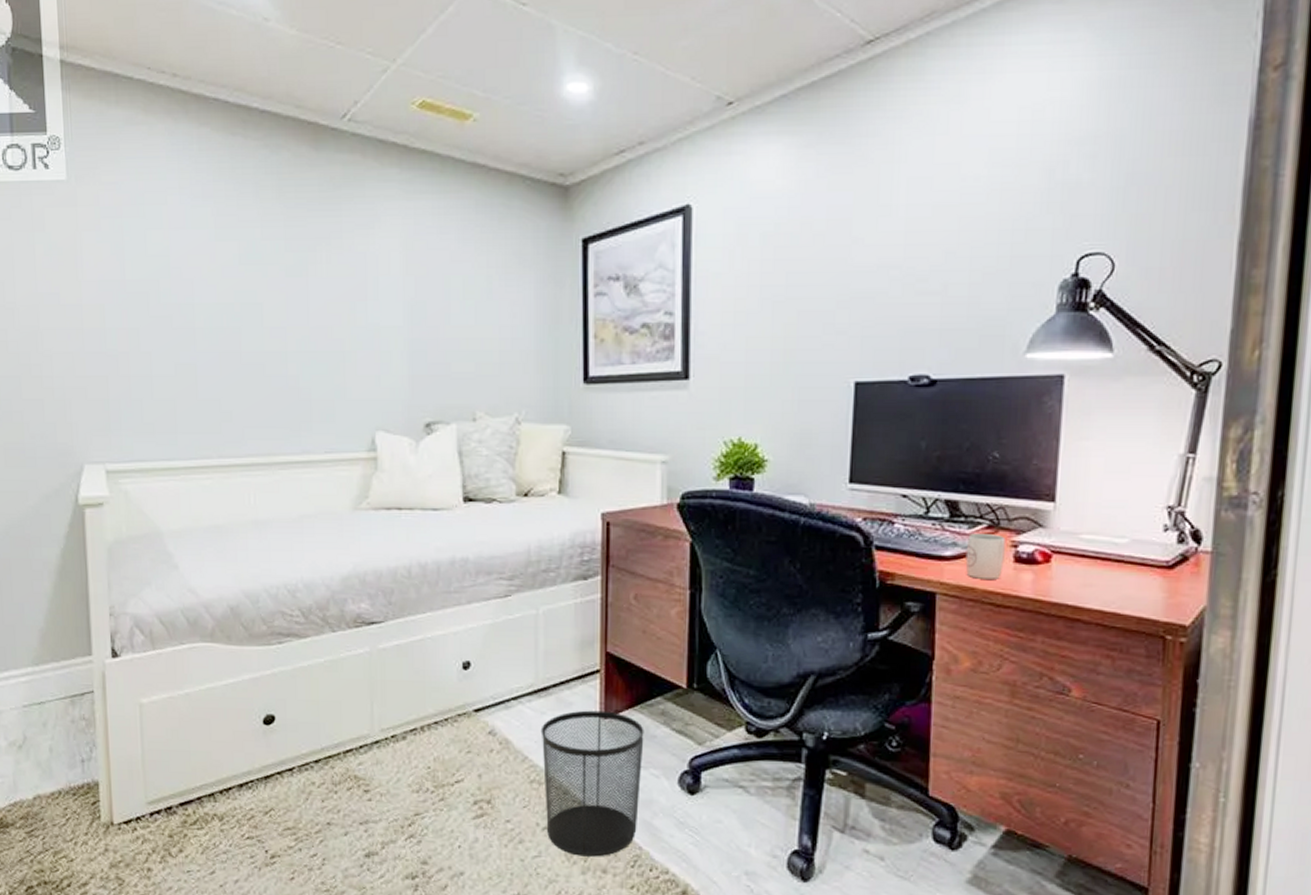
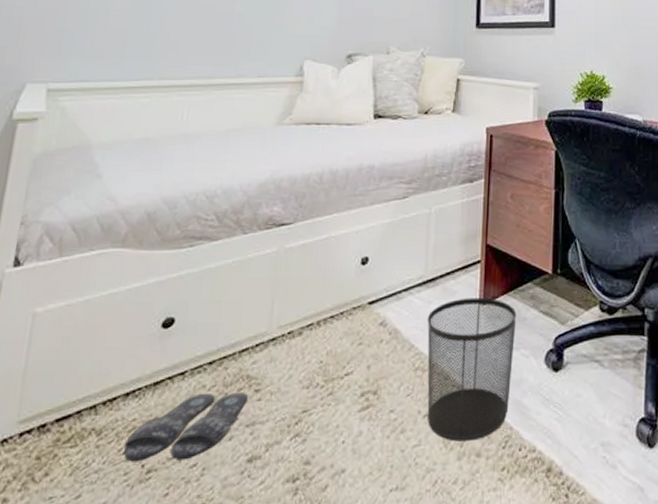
slippers: none [247,789,358,849] -> present [124,392,248,461]

